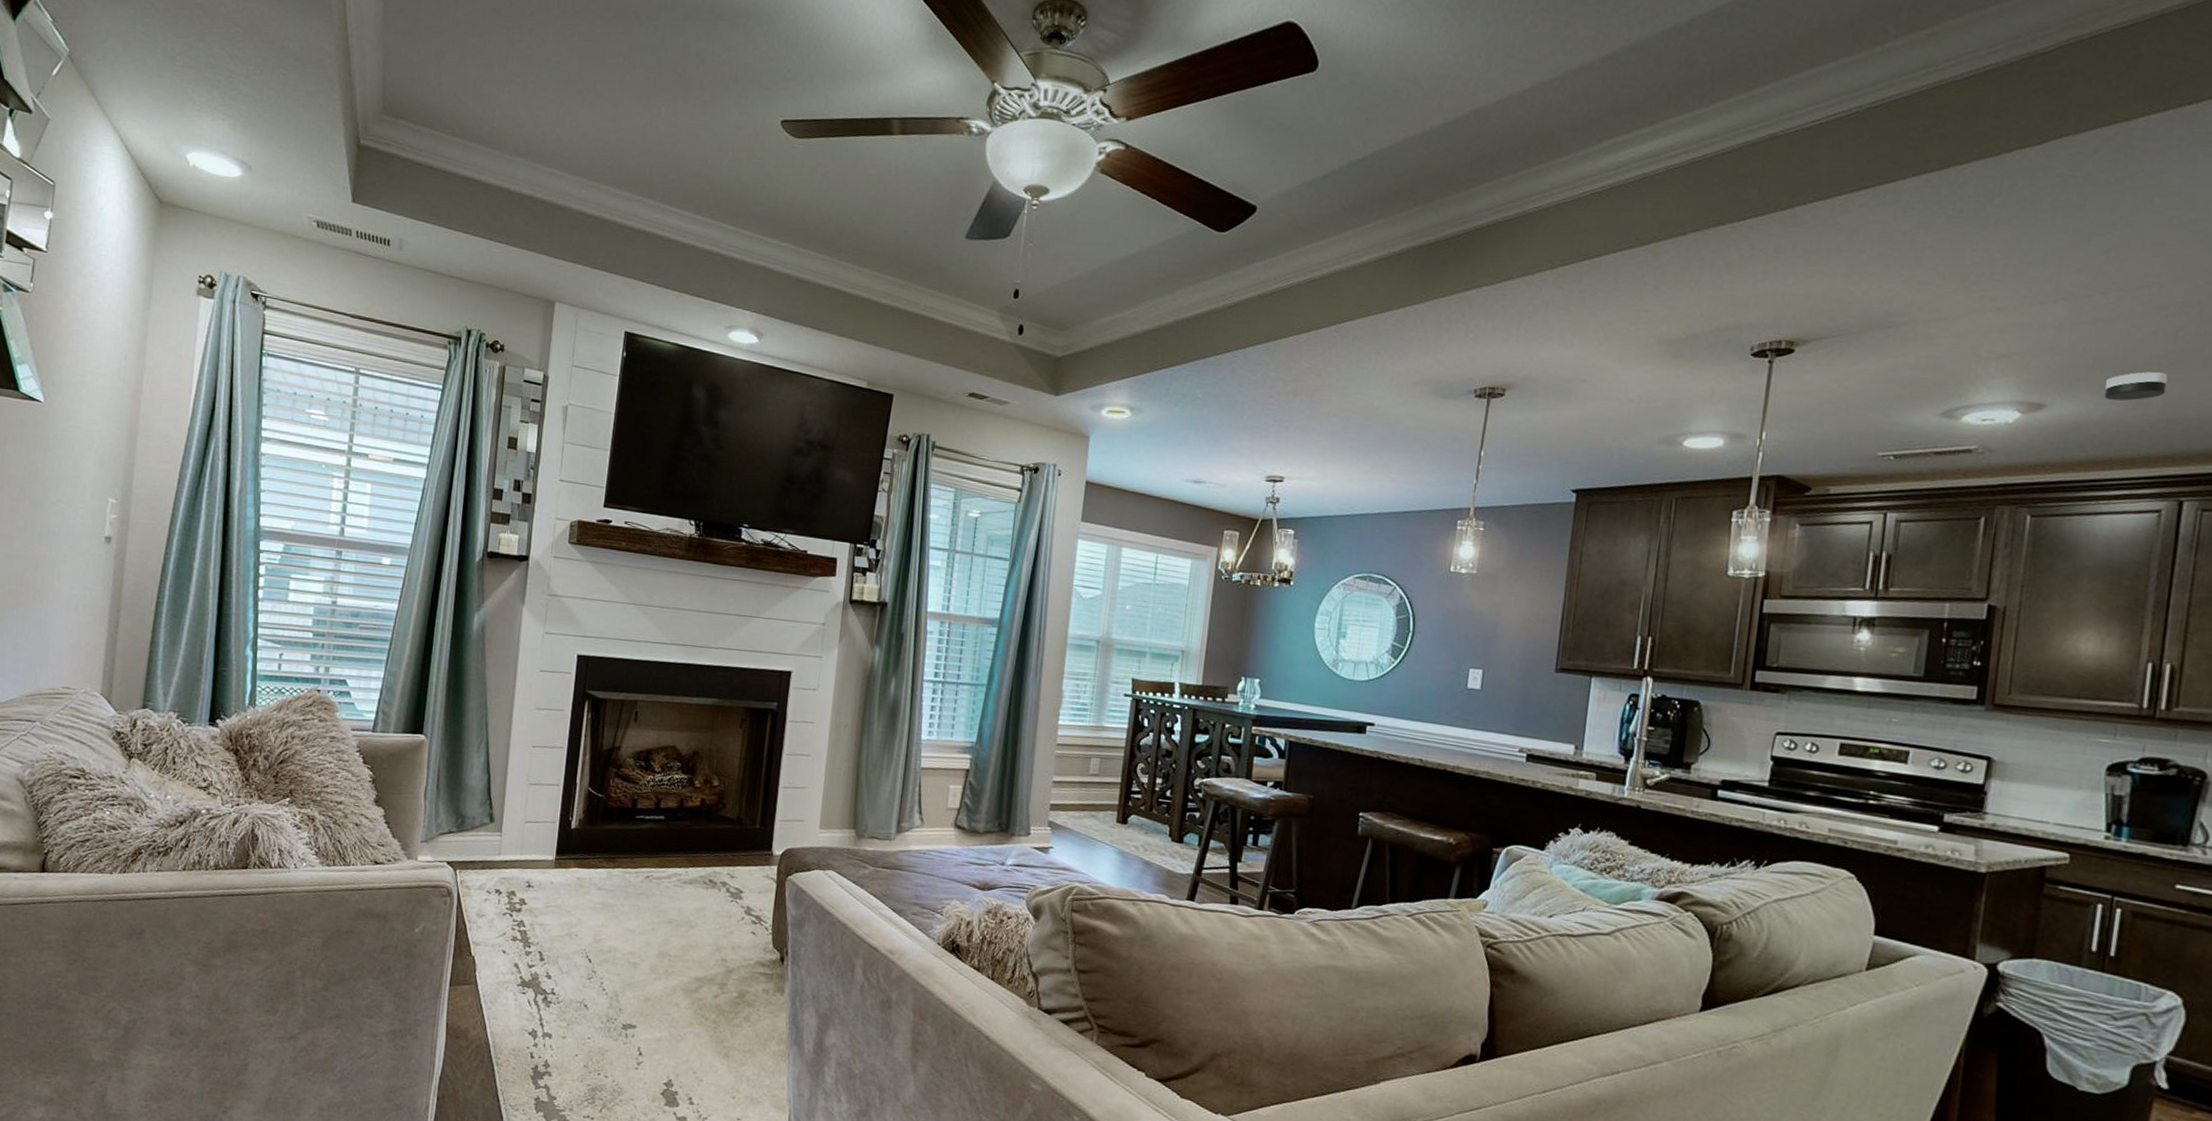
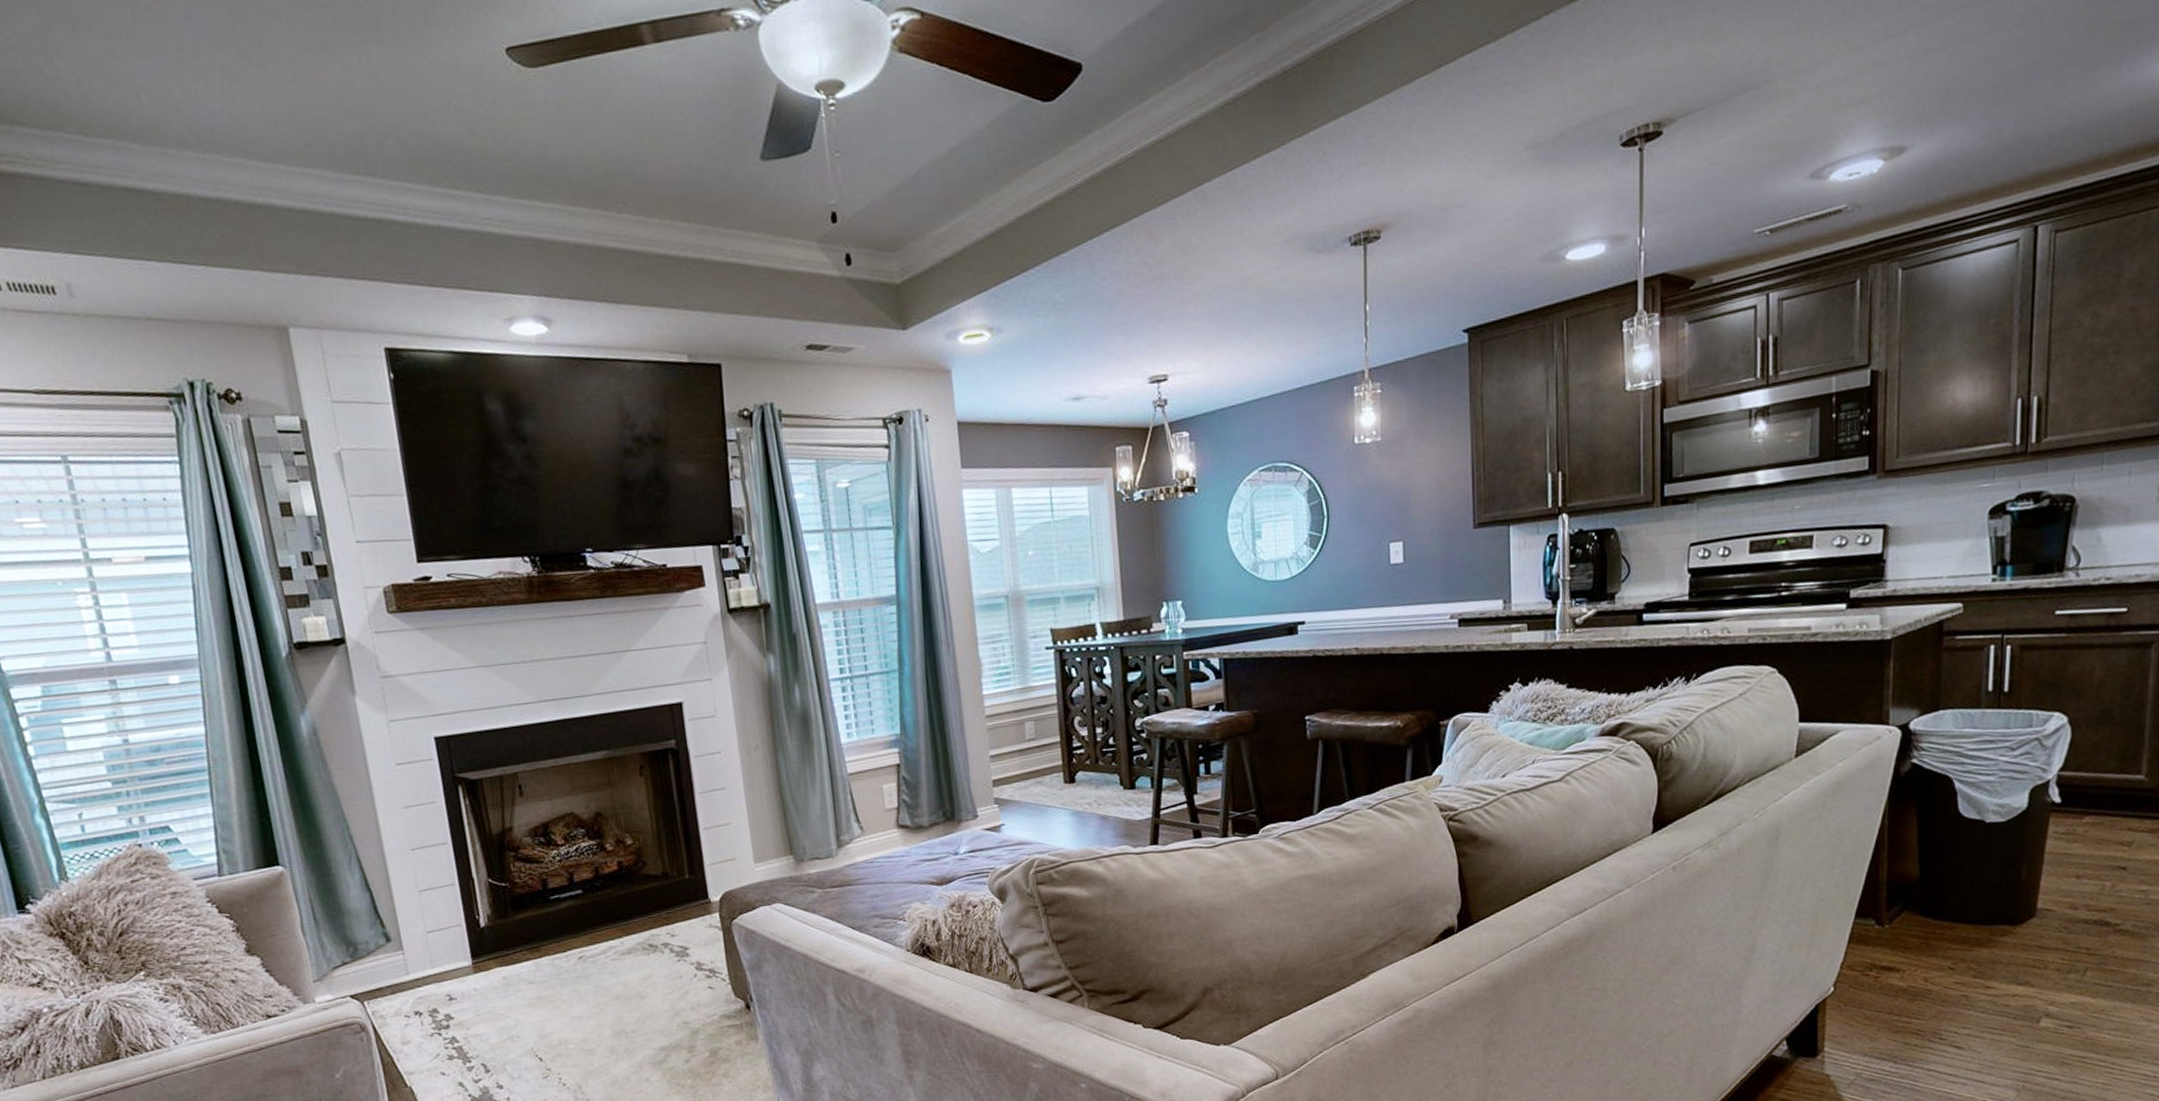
smoke detector: present [2104,371,2168,401] -> none [1959,92,2016,131]

